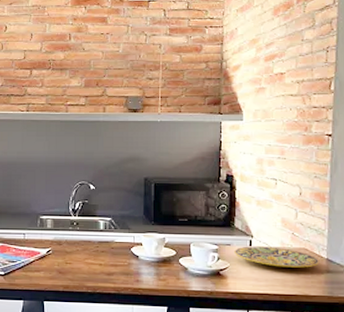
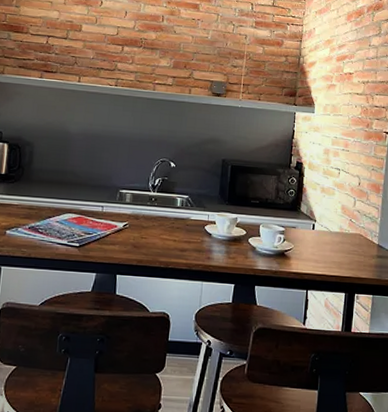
plate: present [233,246,320,268] -> none [298,229,372,252]

